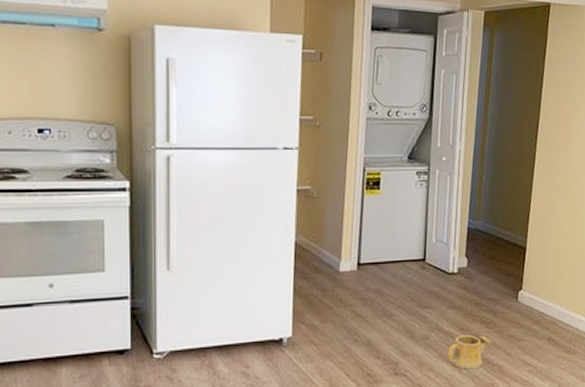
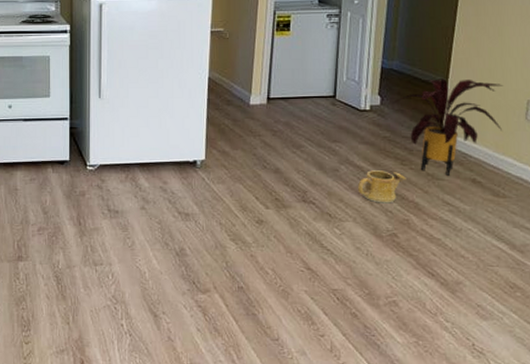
house plant: none [478,238,573,336] -> present [392,79,504,176]

